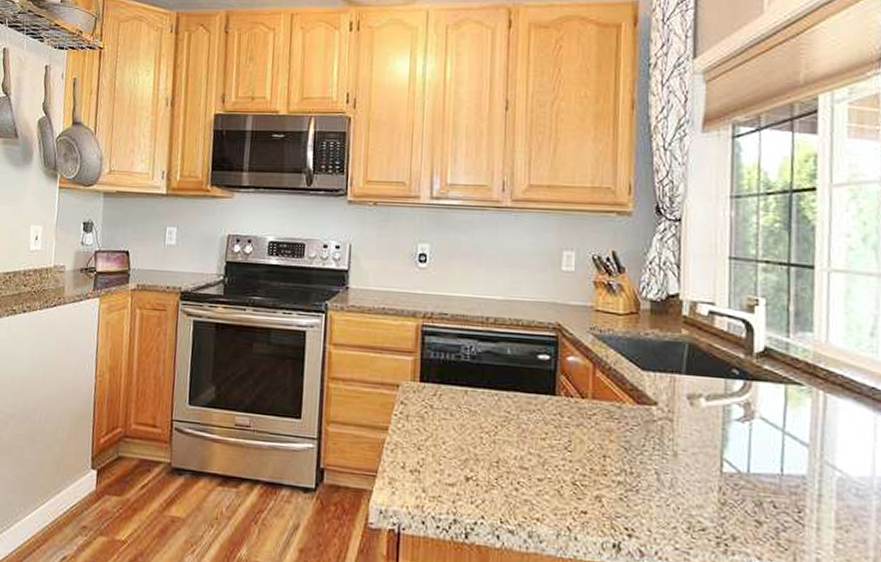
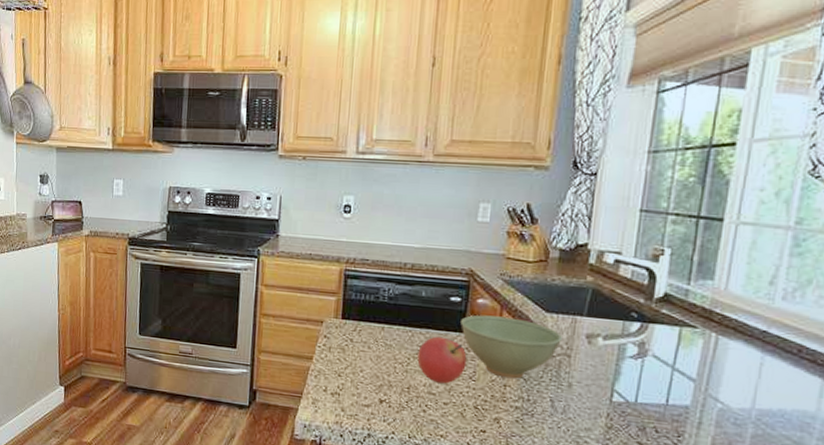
fruit: none [506,400,560,456] -> present [417,336,467,384]
bowl: none [551,374,663,449] -> present [461,315,563,379]

